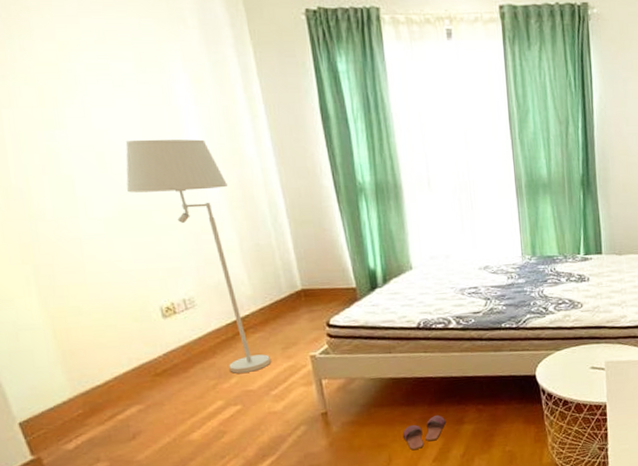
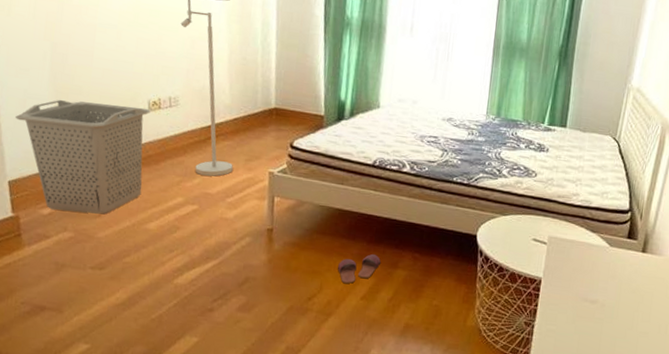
laundry basket: none [10,316,176,443] -> present [15,99,151,215]

